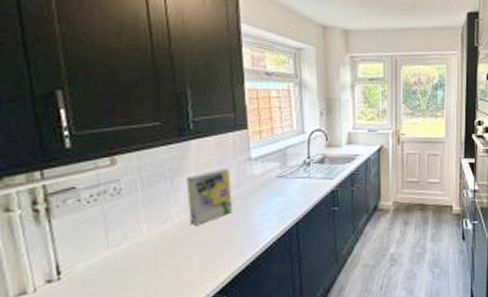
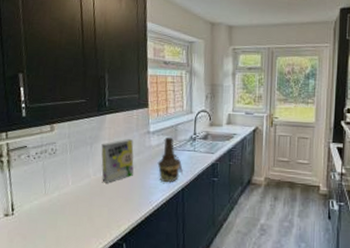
bottle: none [263,162,296,217] -> present [157,136,183,182]

